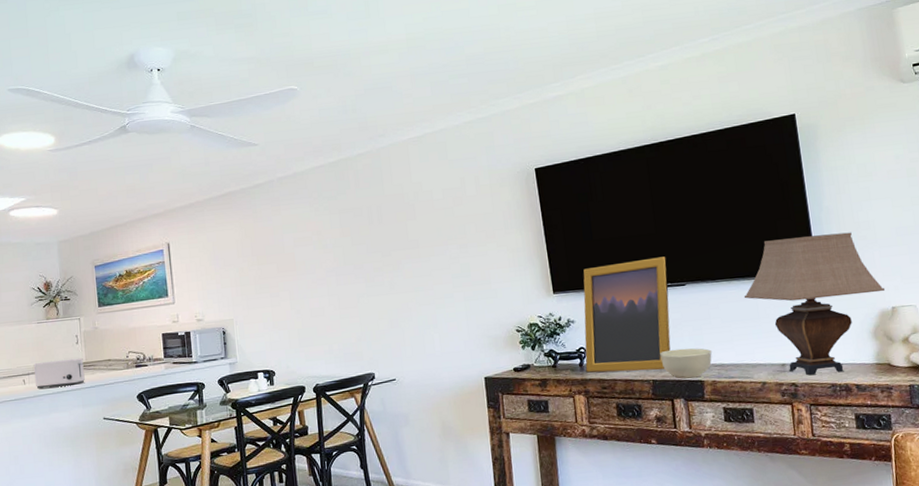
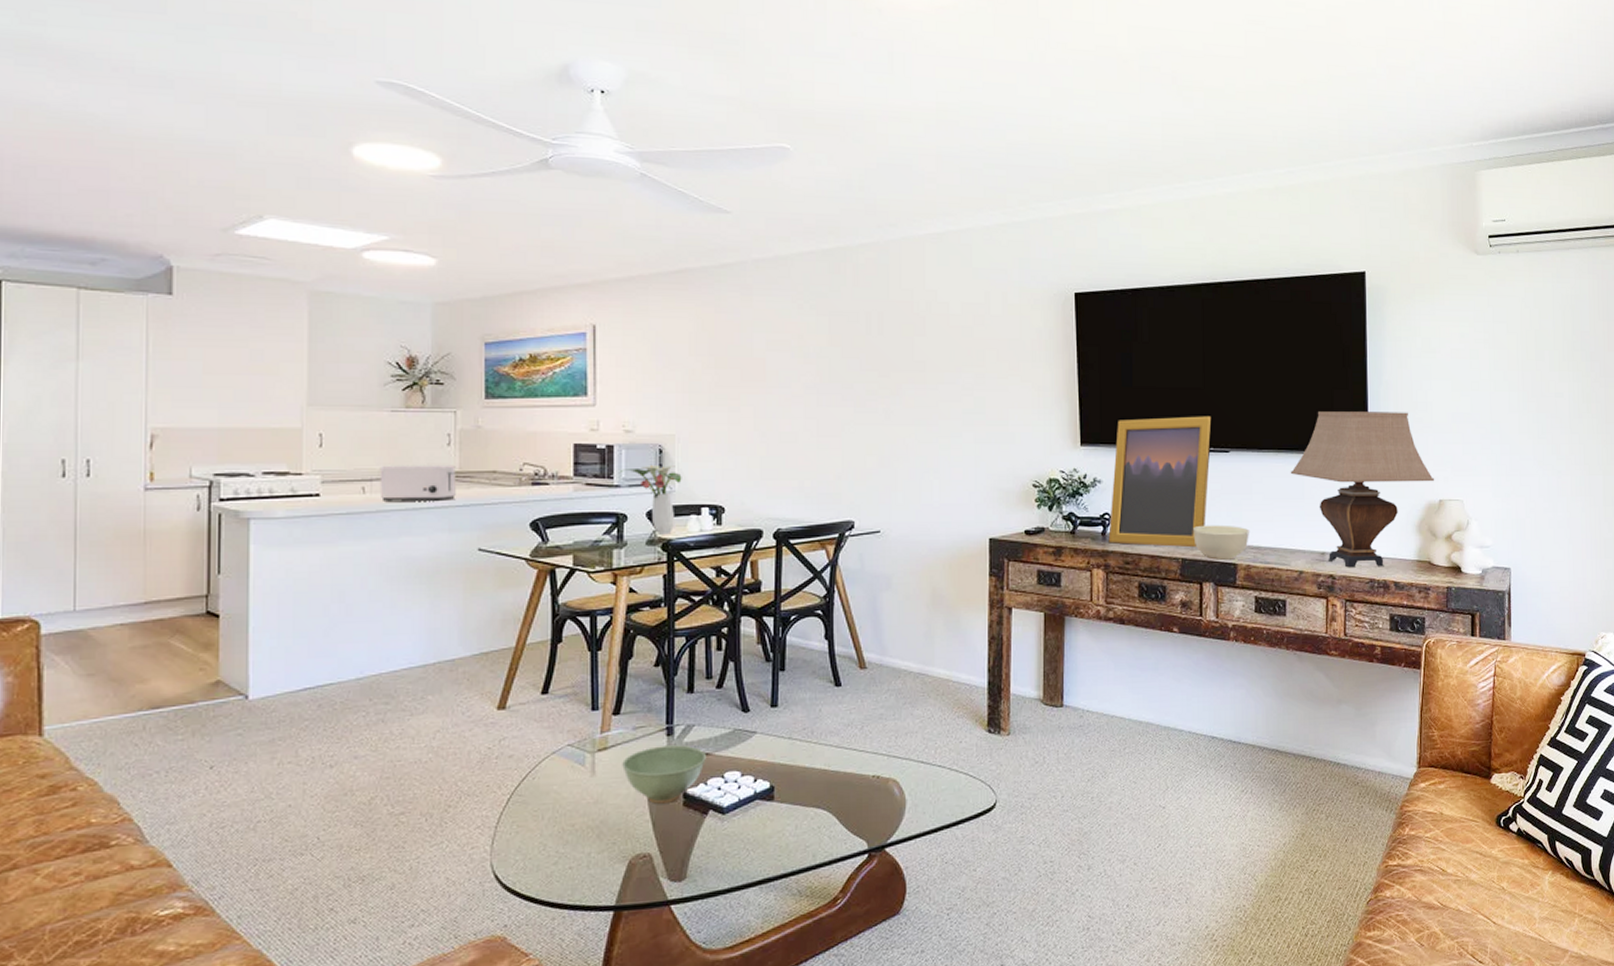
flower arrangement: none [197,343,242,397] -> present [621,464,682,535]

